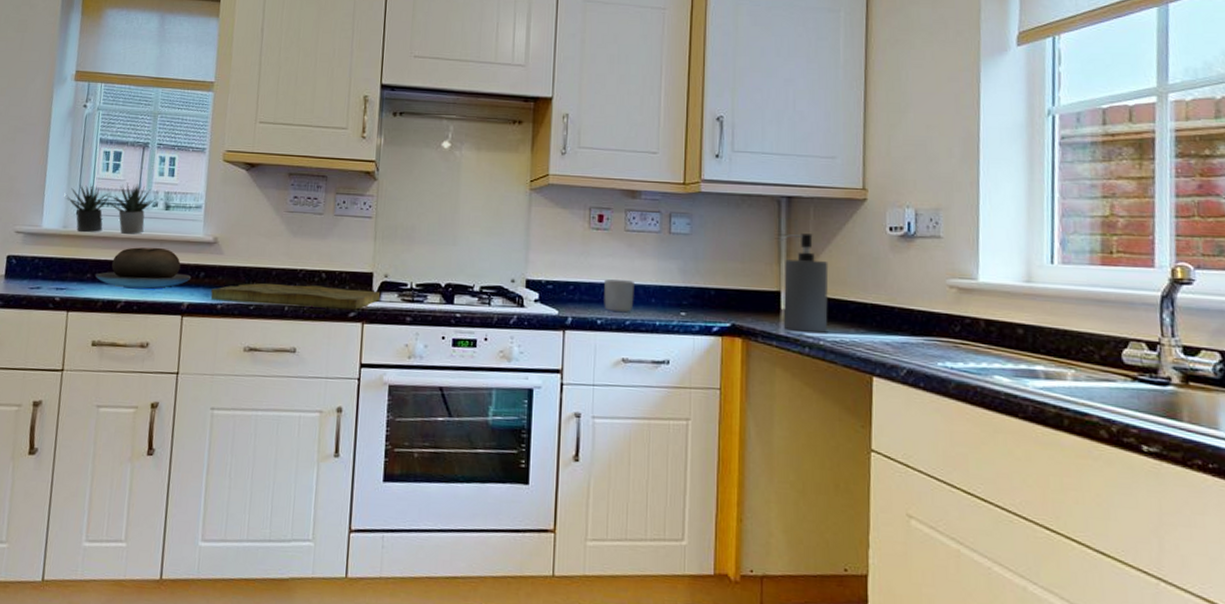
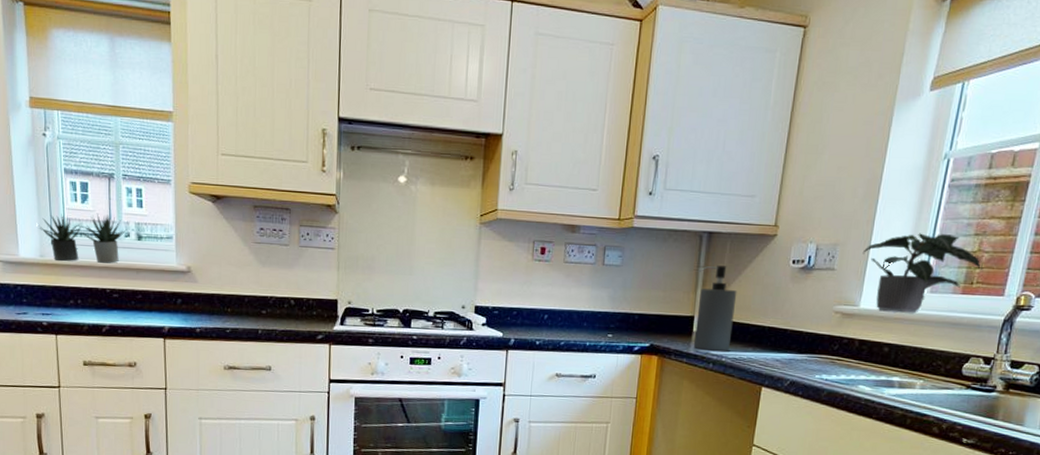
bread: present [96,247,192,290] -> none [78,275,170,315]
cutting board: present [210,283,381,310] -> none [189,309,345,333]
mug: present [604,279,634,312] -> none [542,306,570,334]
potted plant: none [971,196,1120,288] -> present [862,233,983,313]

